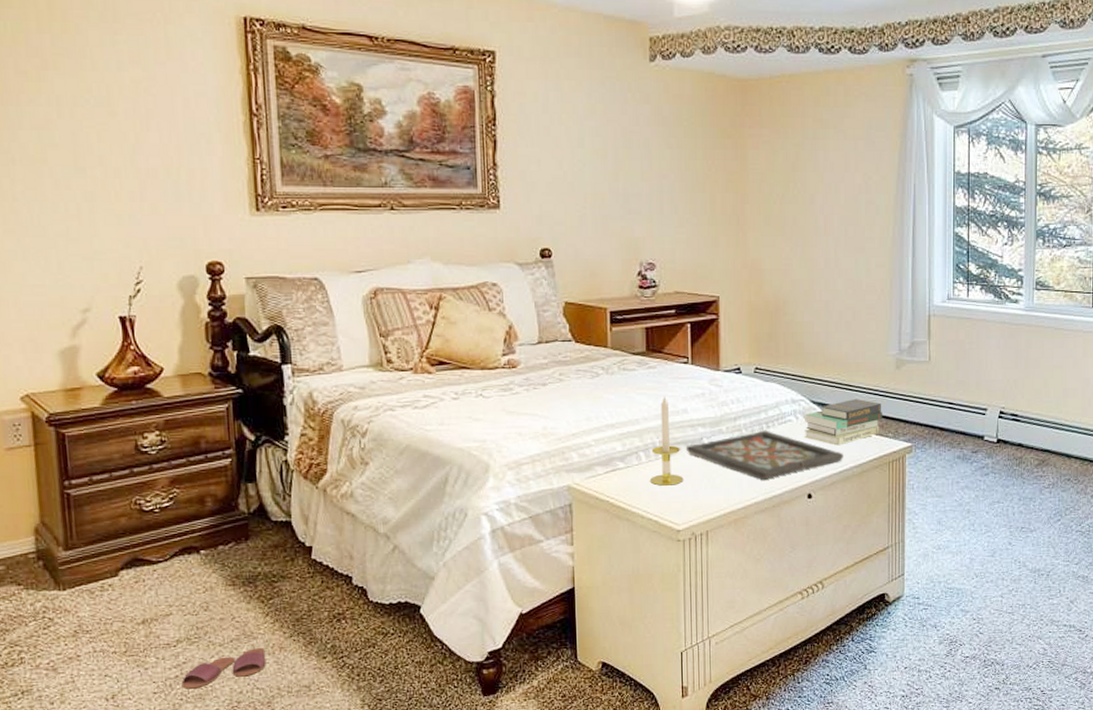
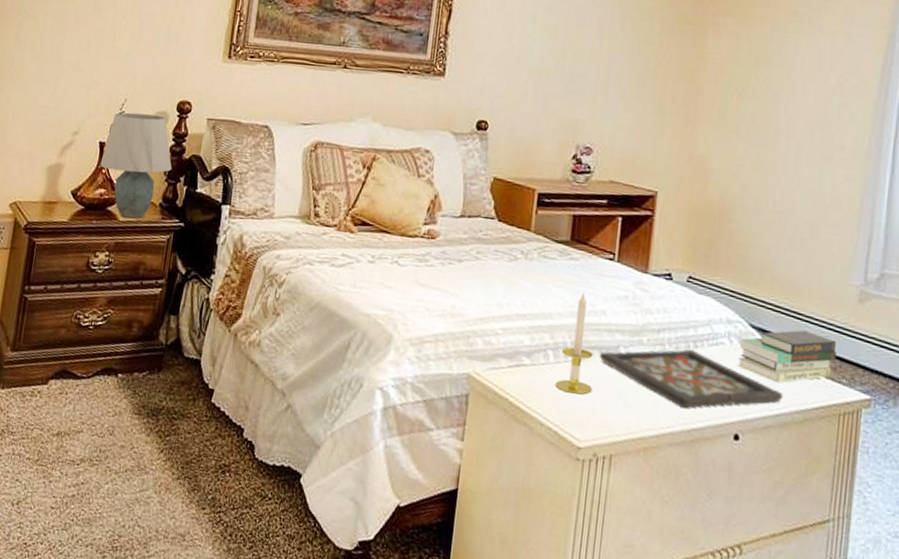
table lamp: none [125,280,215,393] -> present [100,112,172,219]
slippers: present [181,648,266,689] -> none [75,483,153,513]

